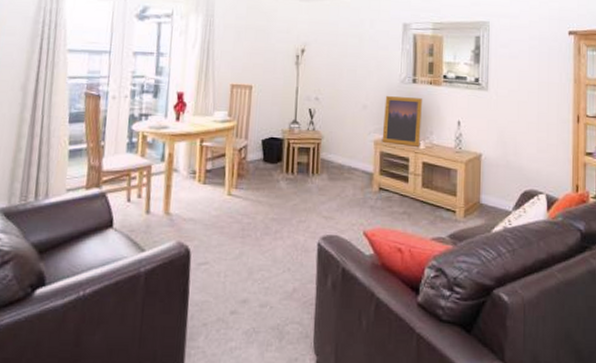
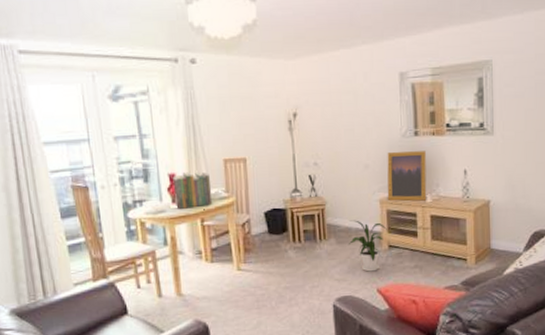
books: none [178,92,216,128] -> present [172,172,213,209]
house plant: none [339,157,380,213] -> present [348,220,388,272]

